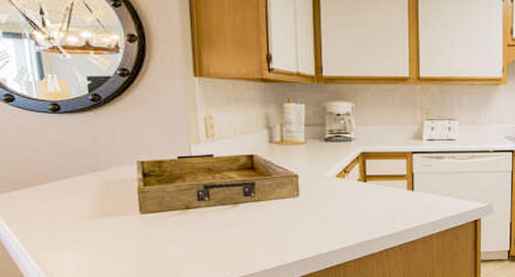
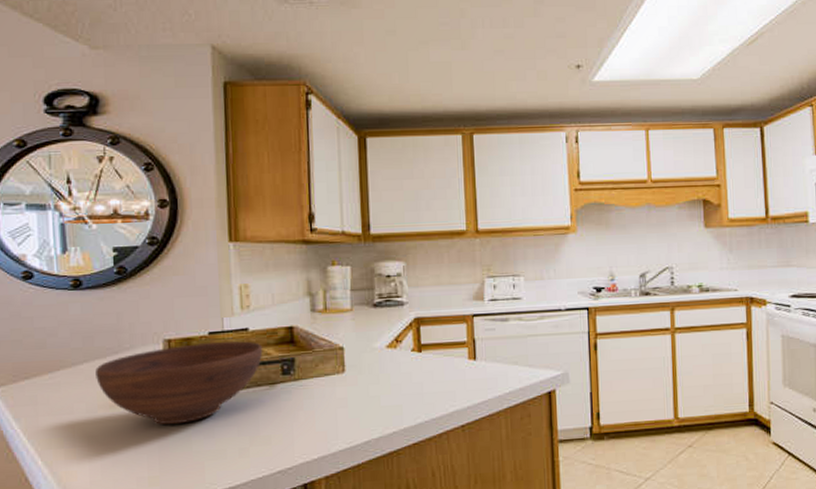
bowl: none [77,166,227,235] -> present [95,341,263,425]

